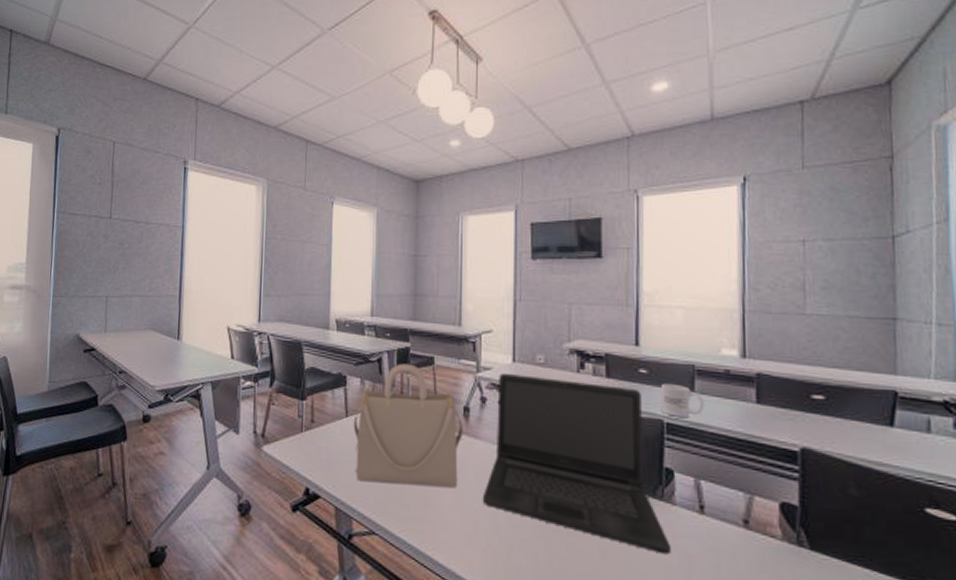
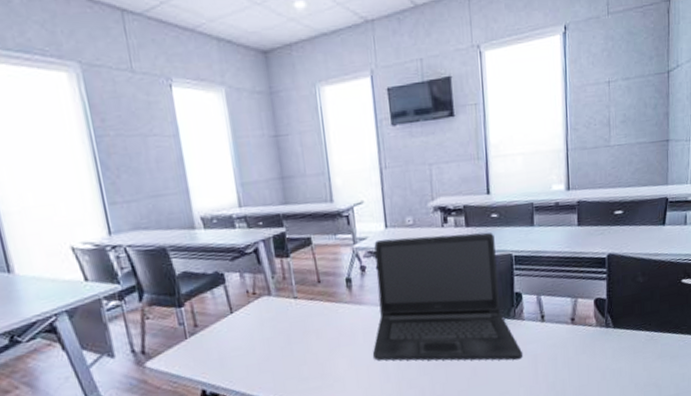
handbag: present [353,363,463,487] -> none [239,248,350,369]
mug: present [660,383,705,417] -> none [508,222,542,250]

